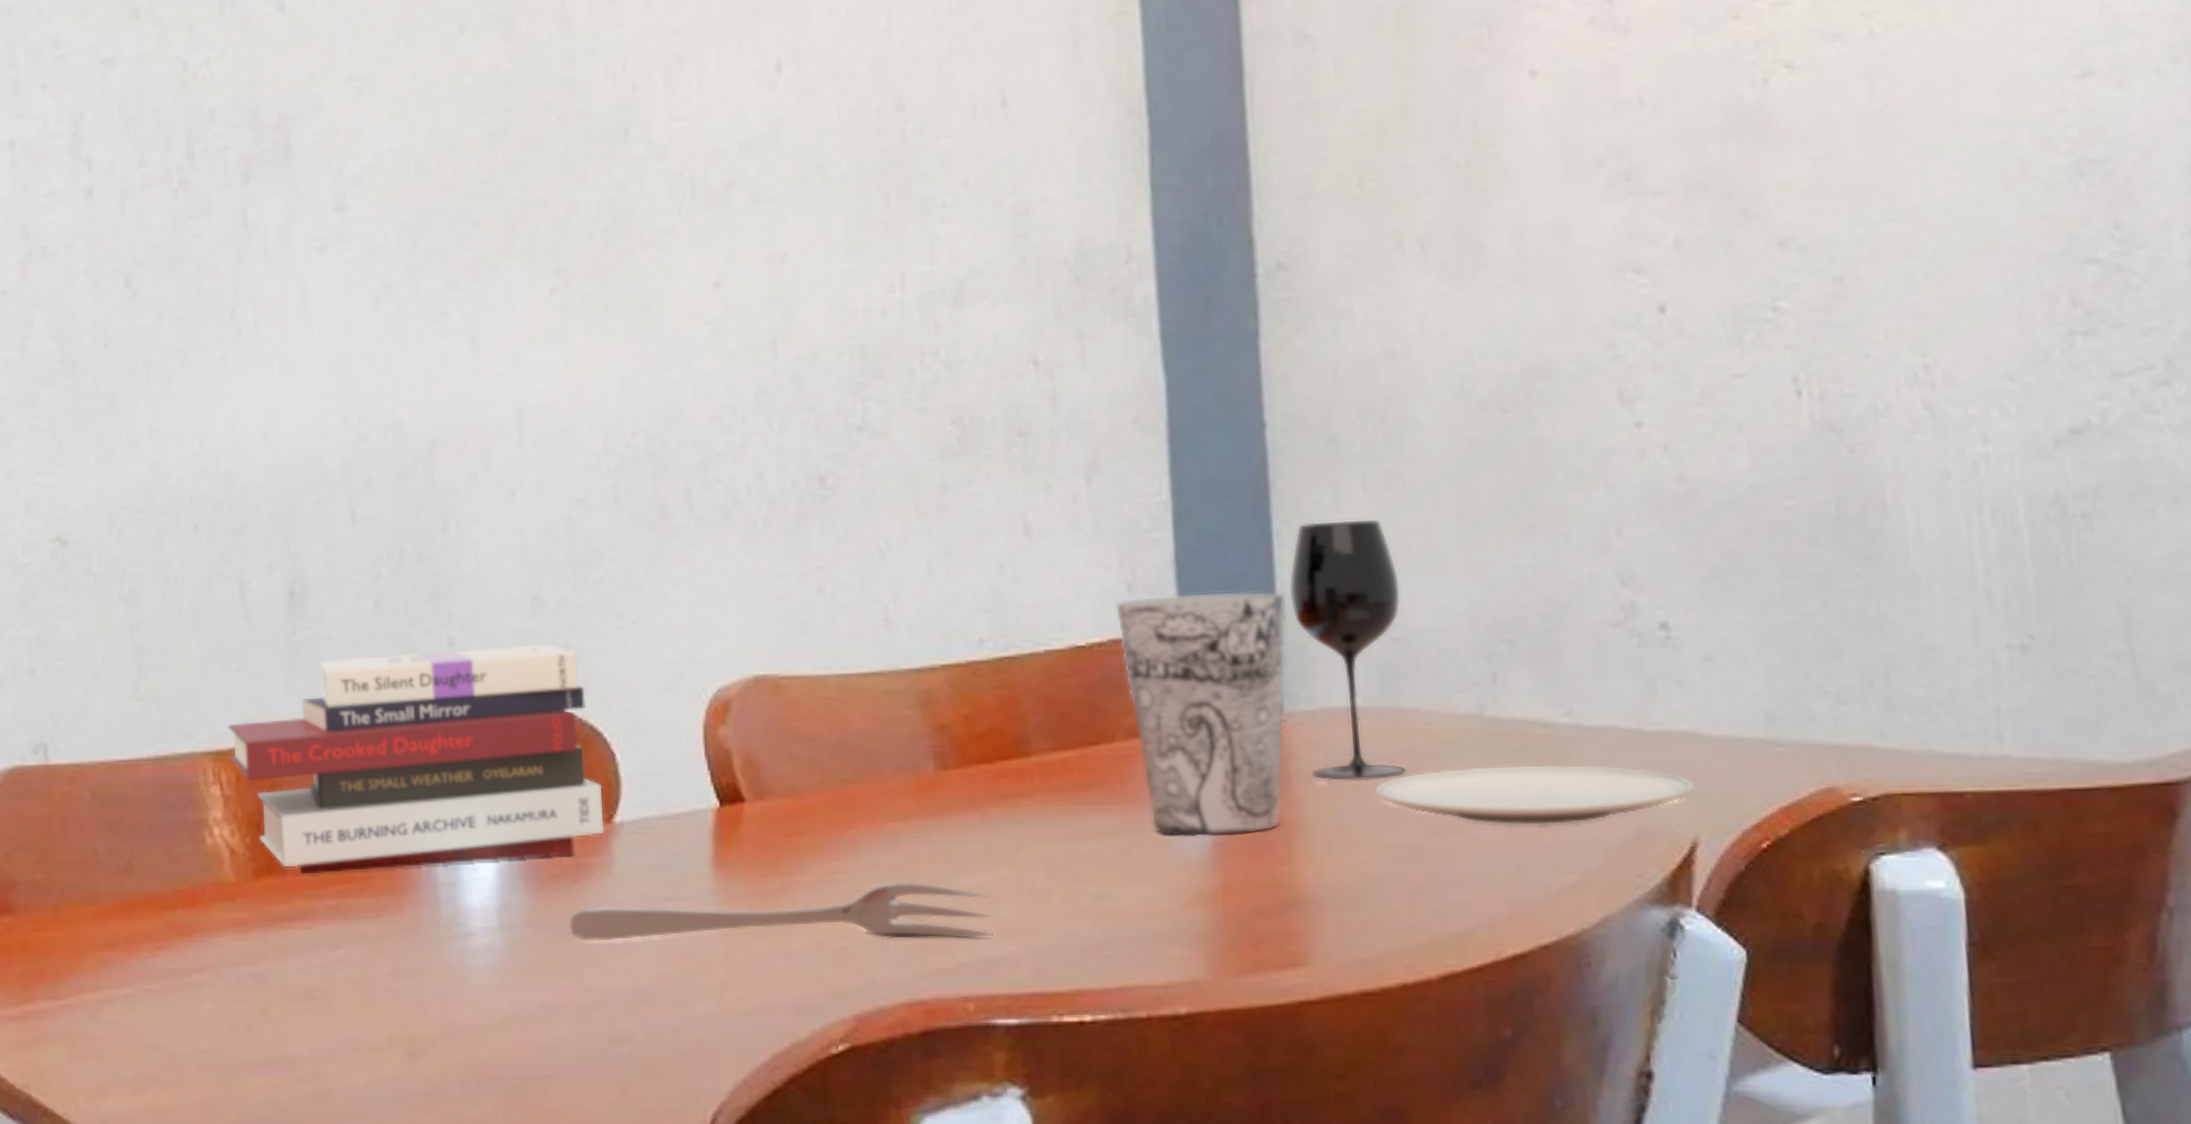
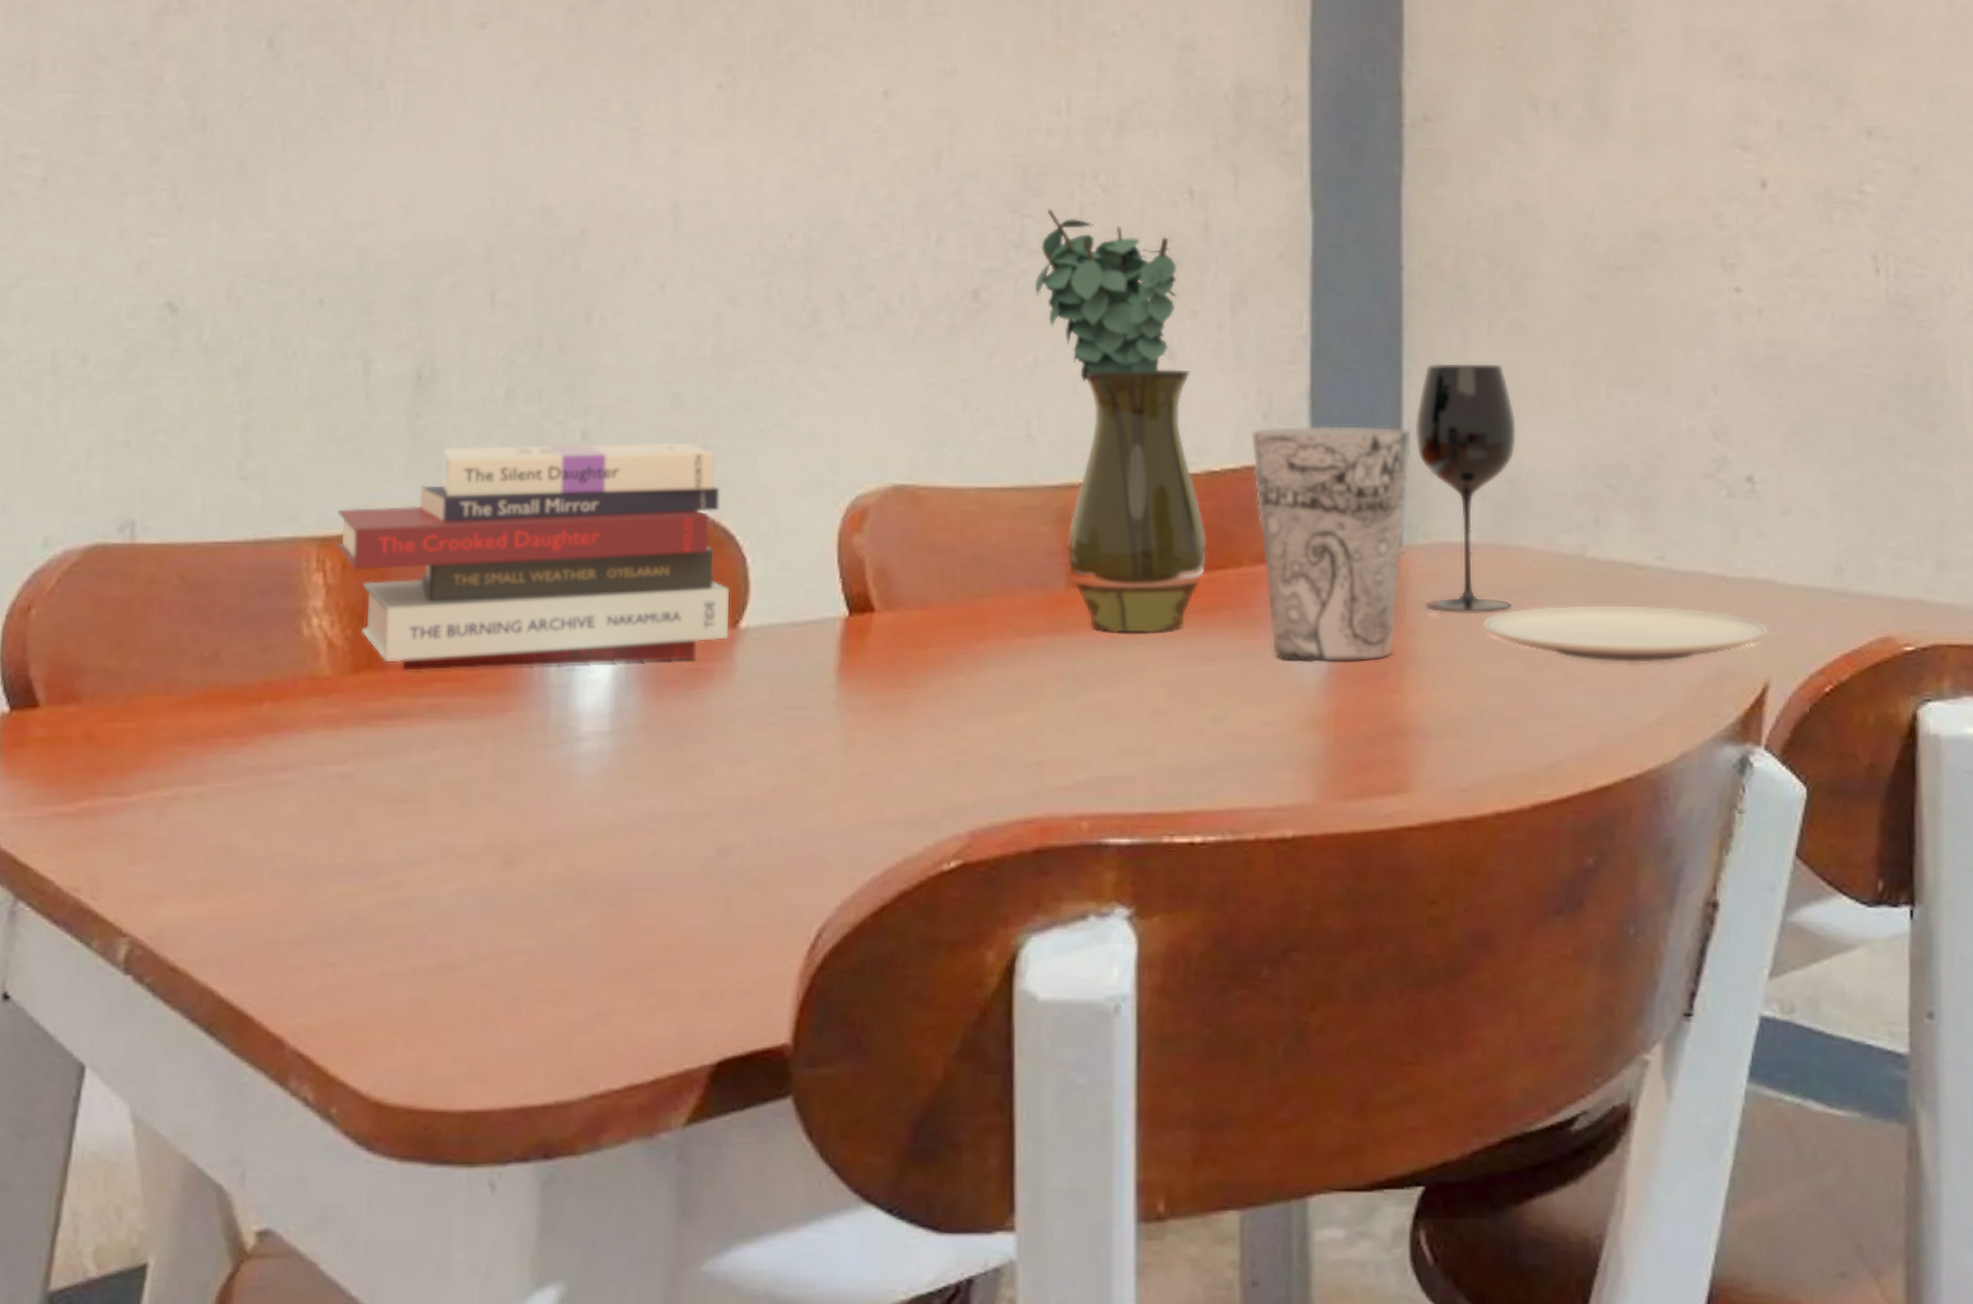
fork: present [569,881,994,942] -> none [685,698,1112,756]
vase: none [880,389,1078,813] -> present [1034,209,1207,632]

